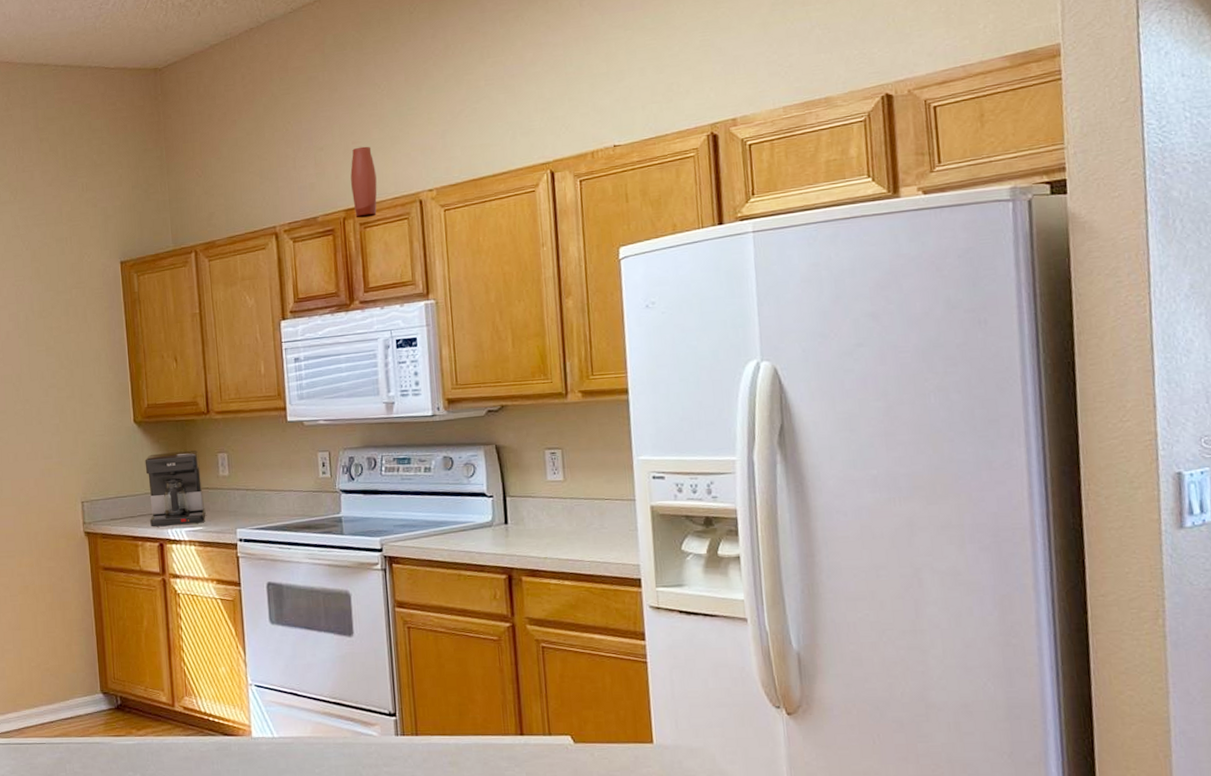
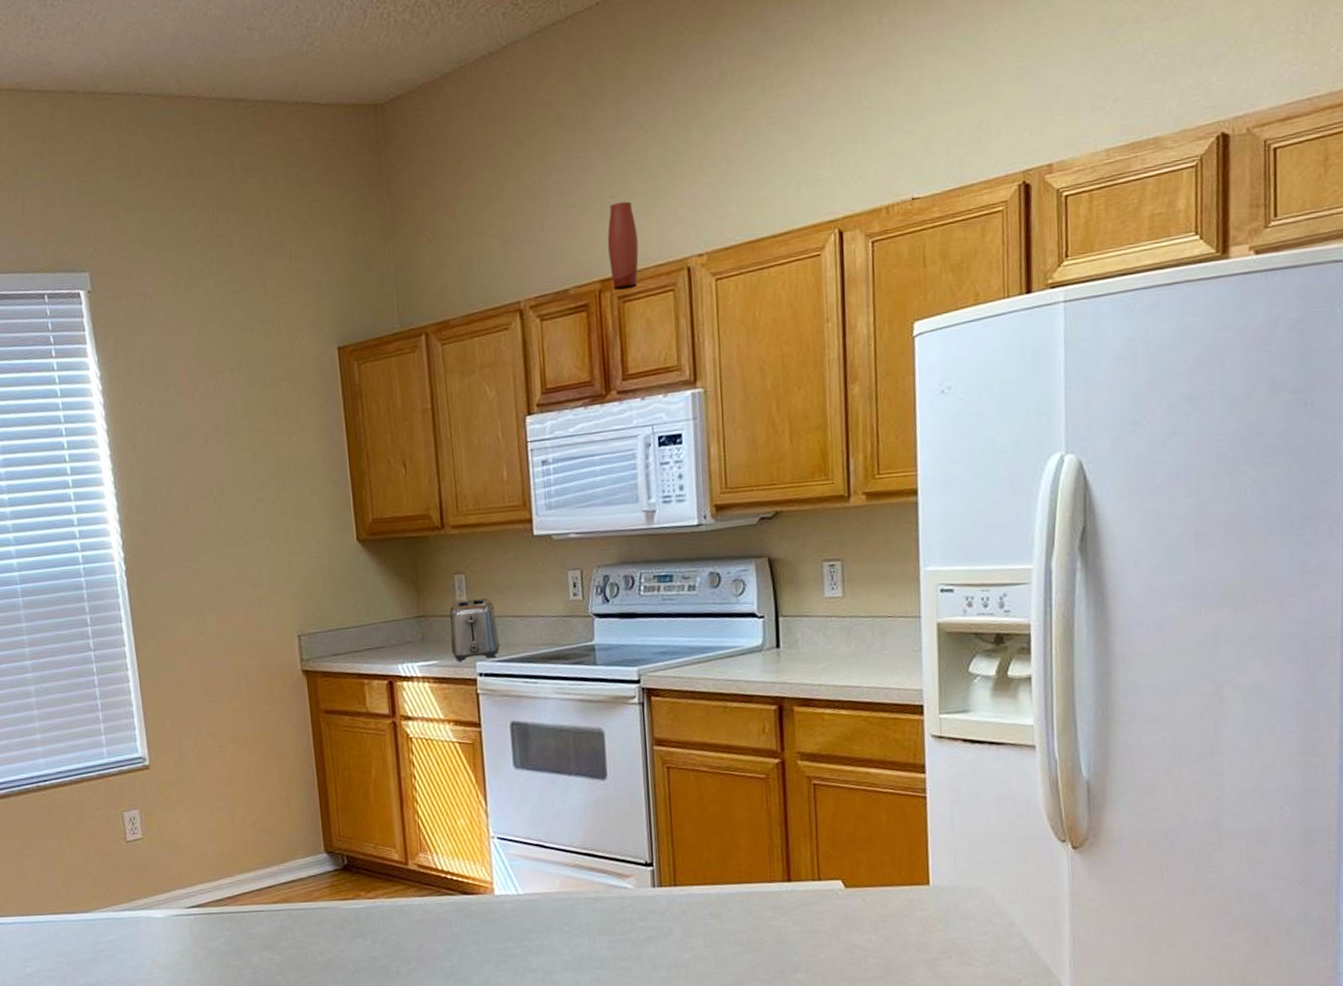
coffee maker: present [145,450,206,527] -> none [370,571,441,663]
toaster: none [213,473,258,528] -> present [449,597,500,661]

